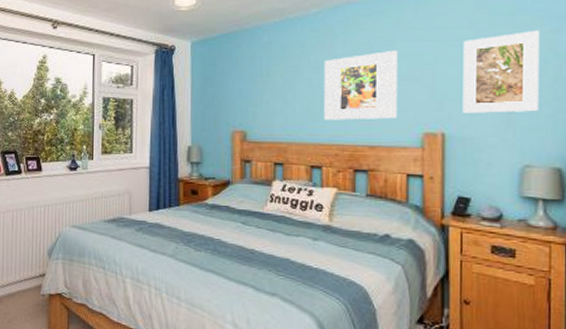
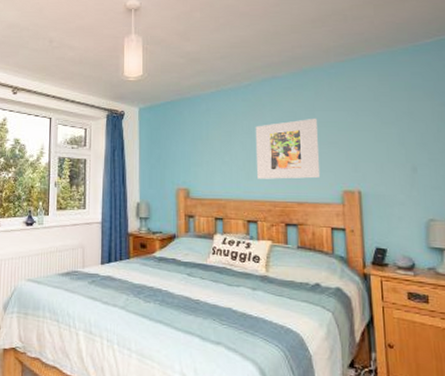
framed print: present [462,29,539,113] -> none [370,103,436,174]

